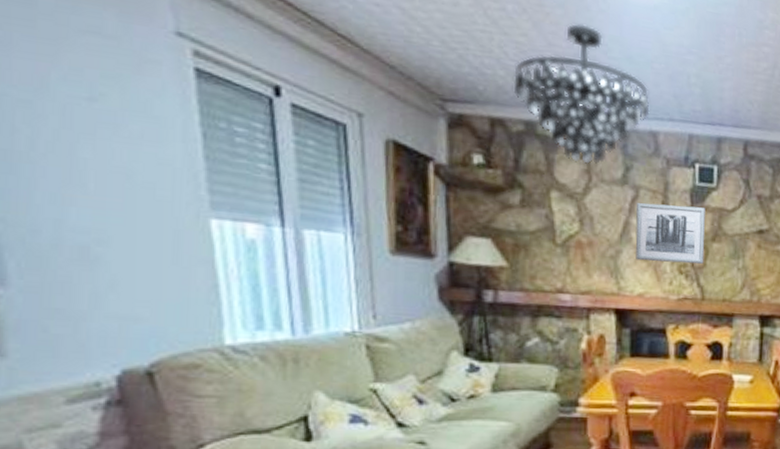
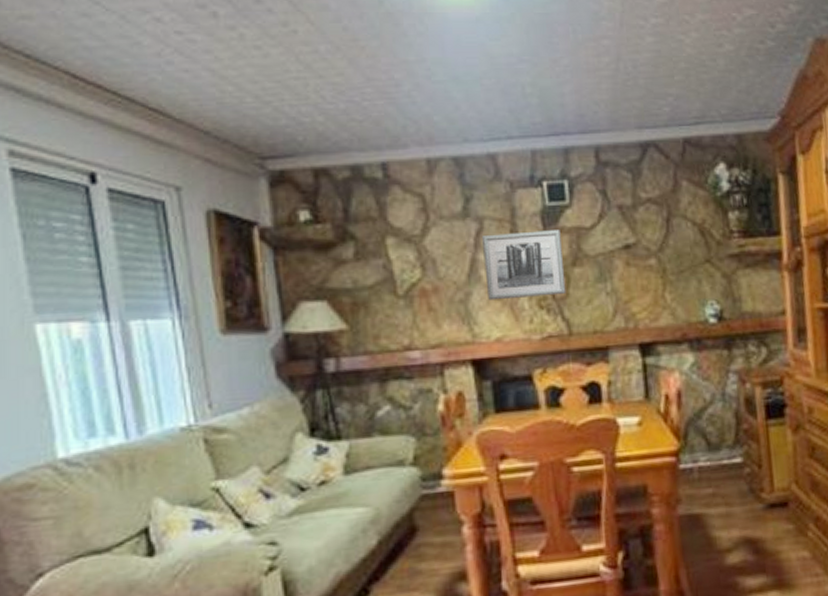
chandelier: present [512,23,650,165] -> none [333,52,485,203]

